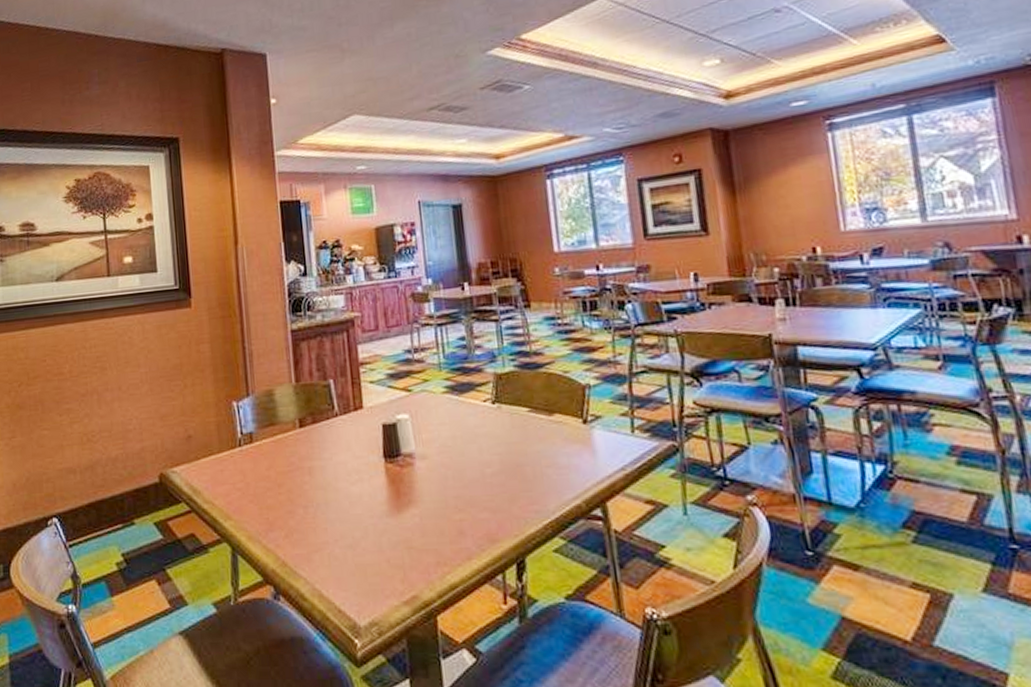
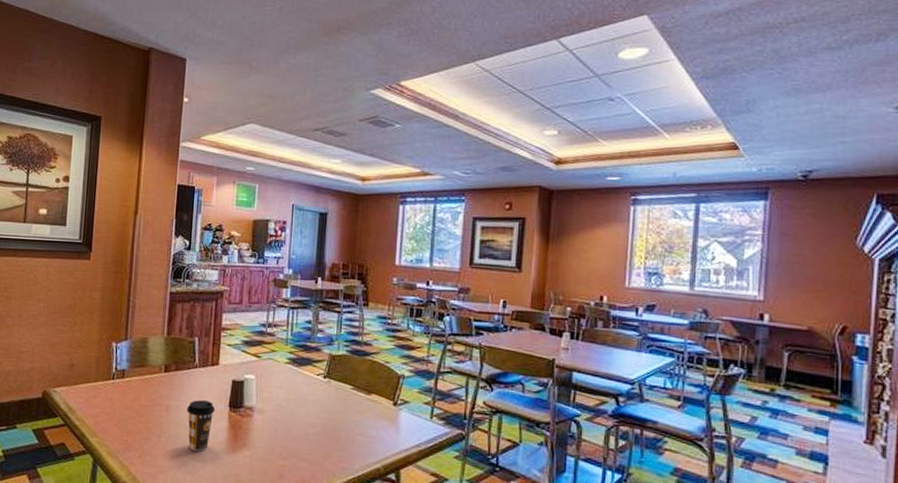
coffee cup: none [333,454,367,519] -> present [187,400,215,452]

